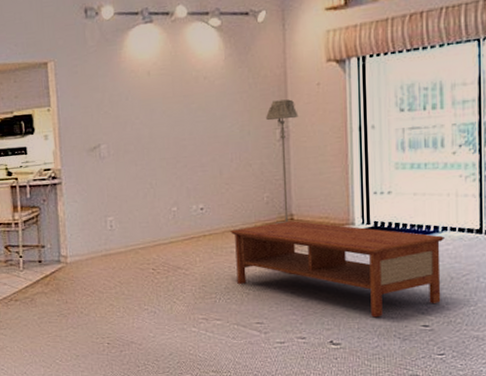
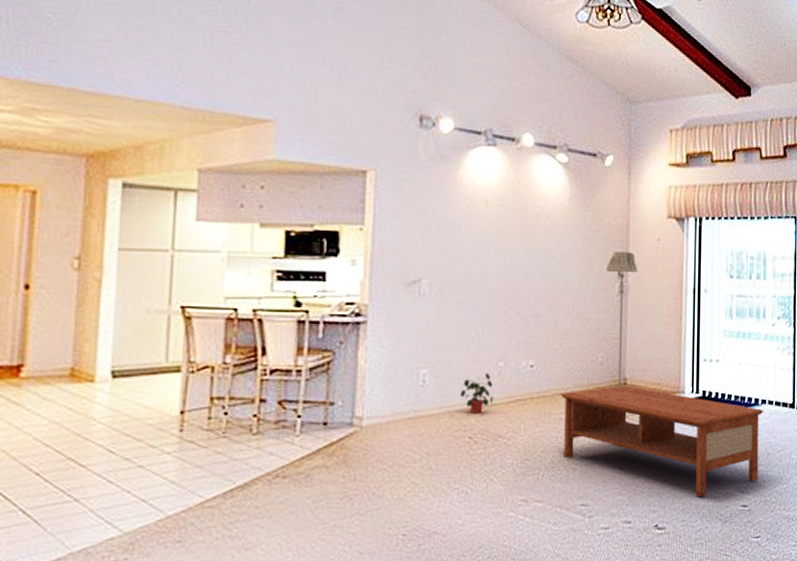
potted plant: none [142,216,171,250] -> present [461,372,494,413]

